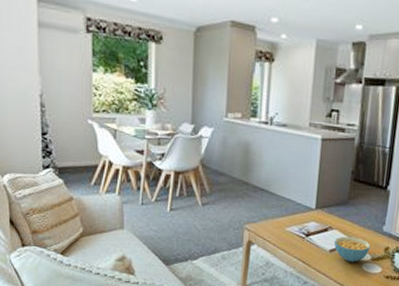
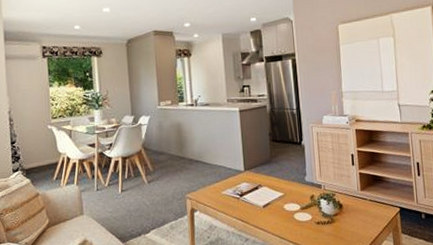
cereal bowl: present [333,236,371,262] -> none [265,190,298,214]

